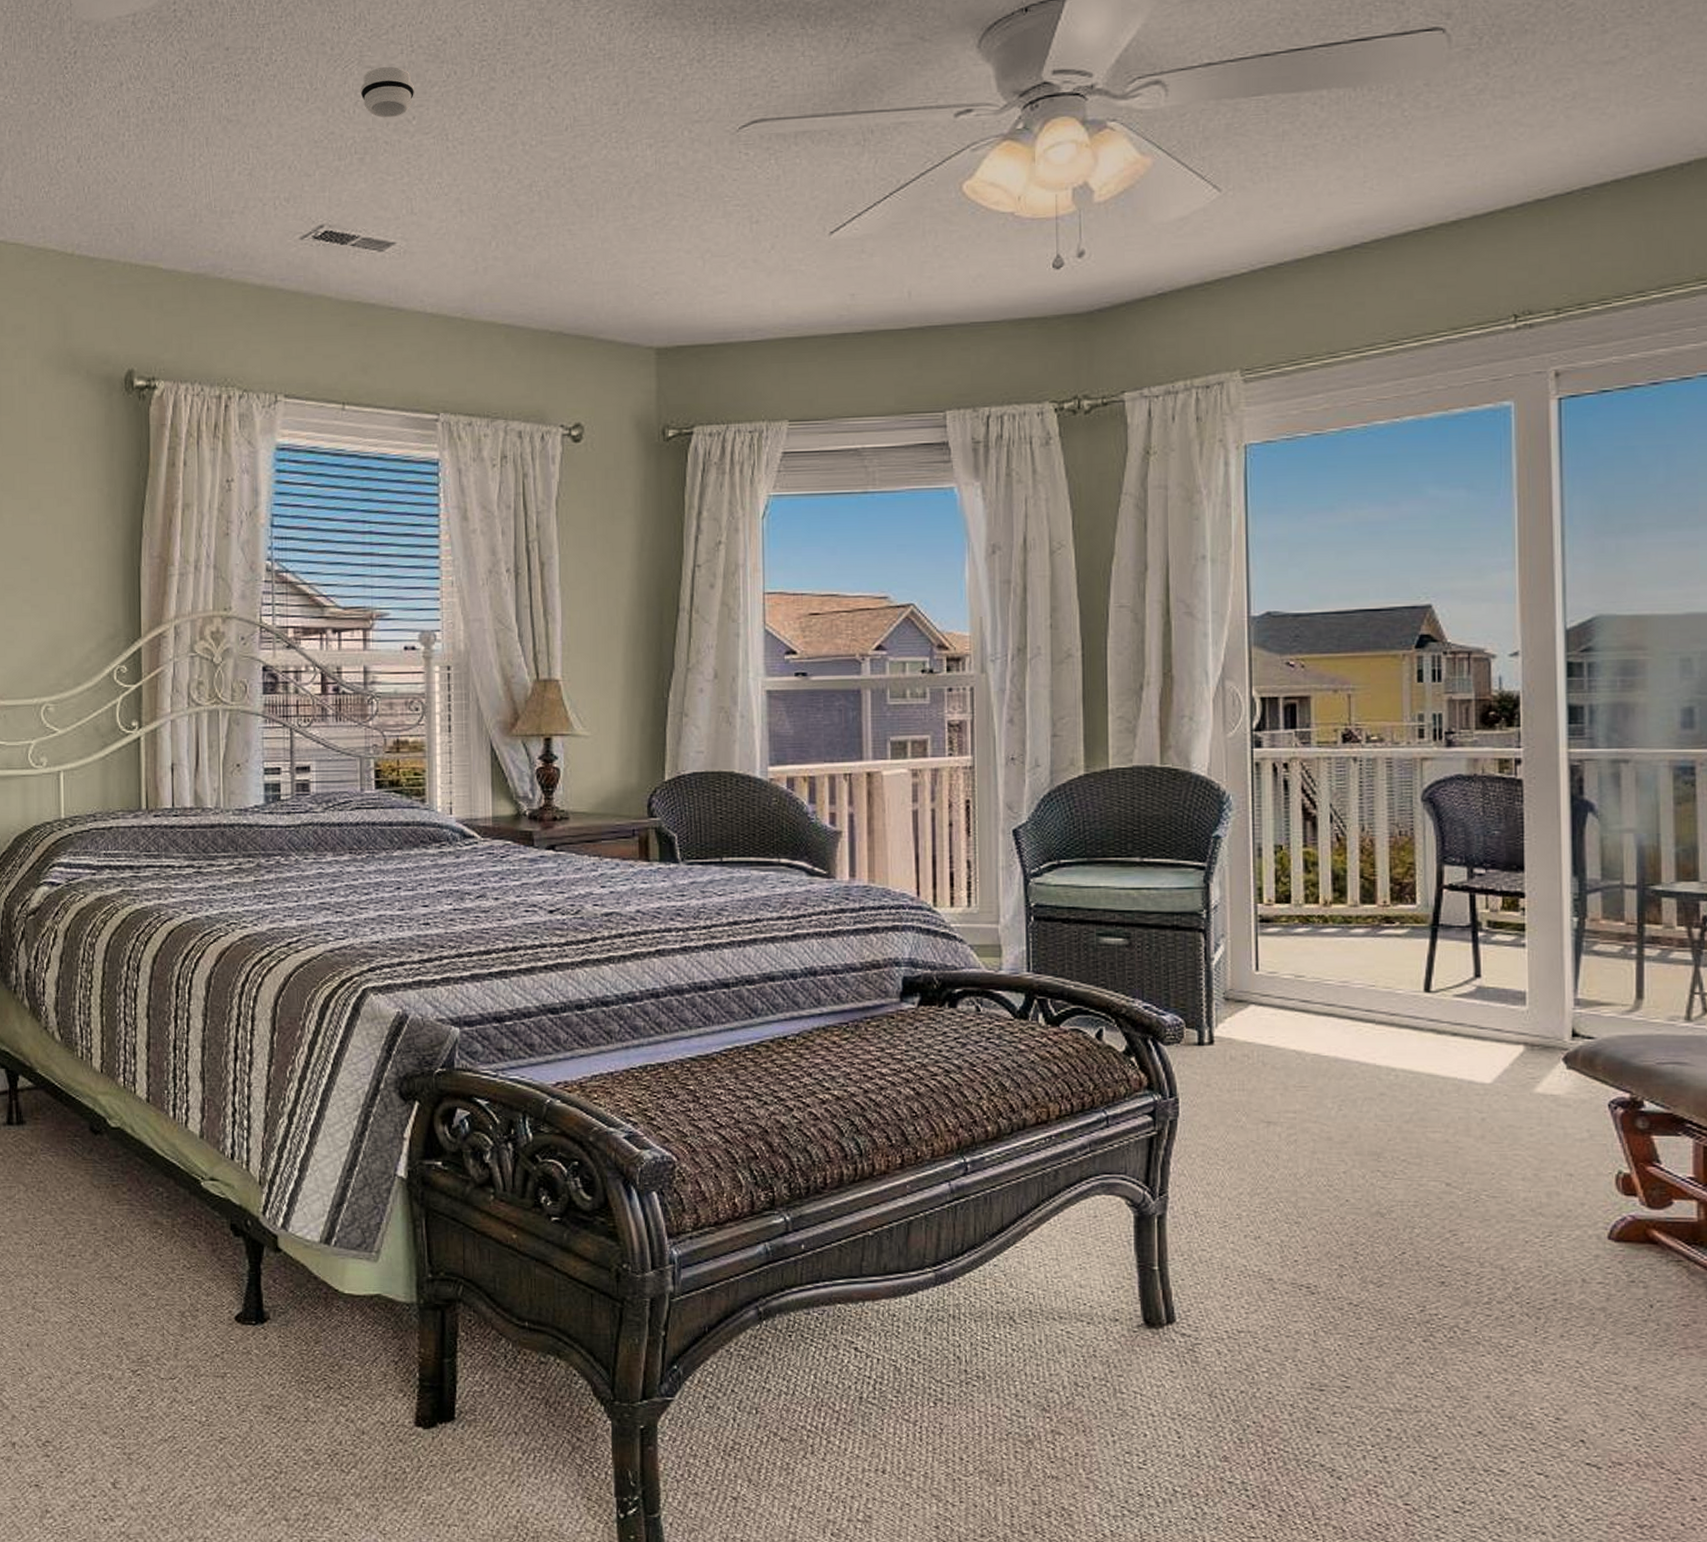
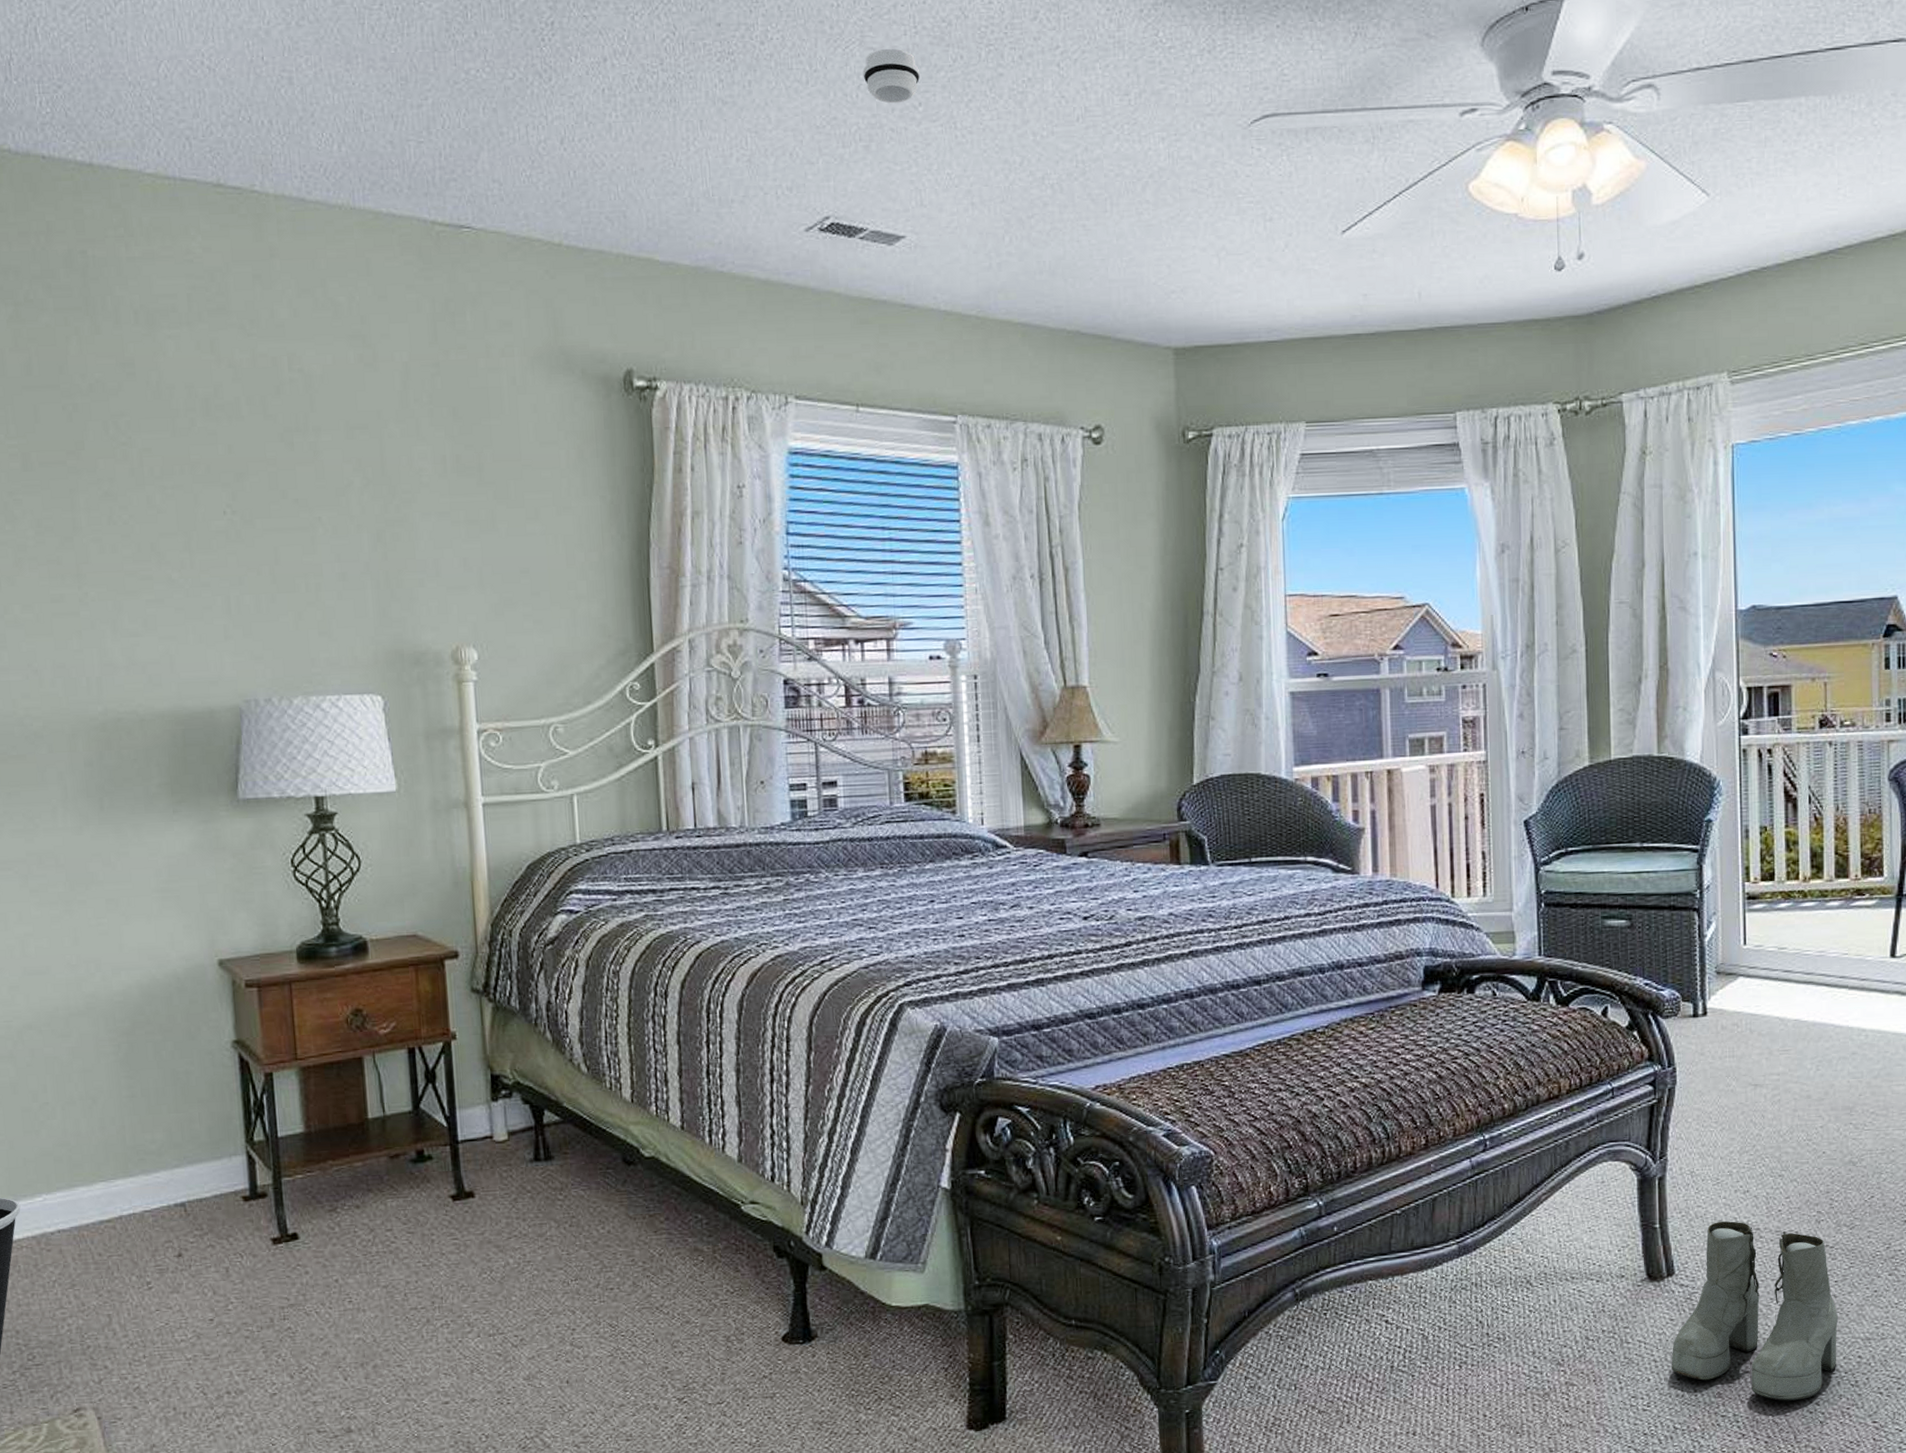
boots: none [1171,1267,1363,1473] -> present [1671,1221,1838,1401]

